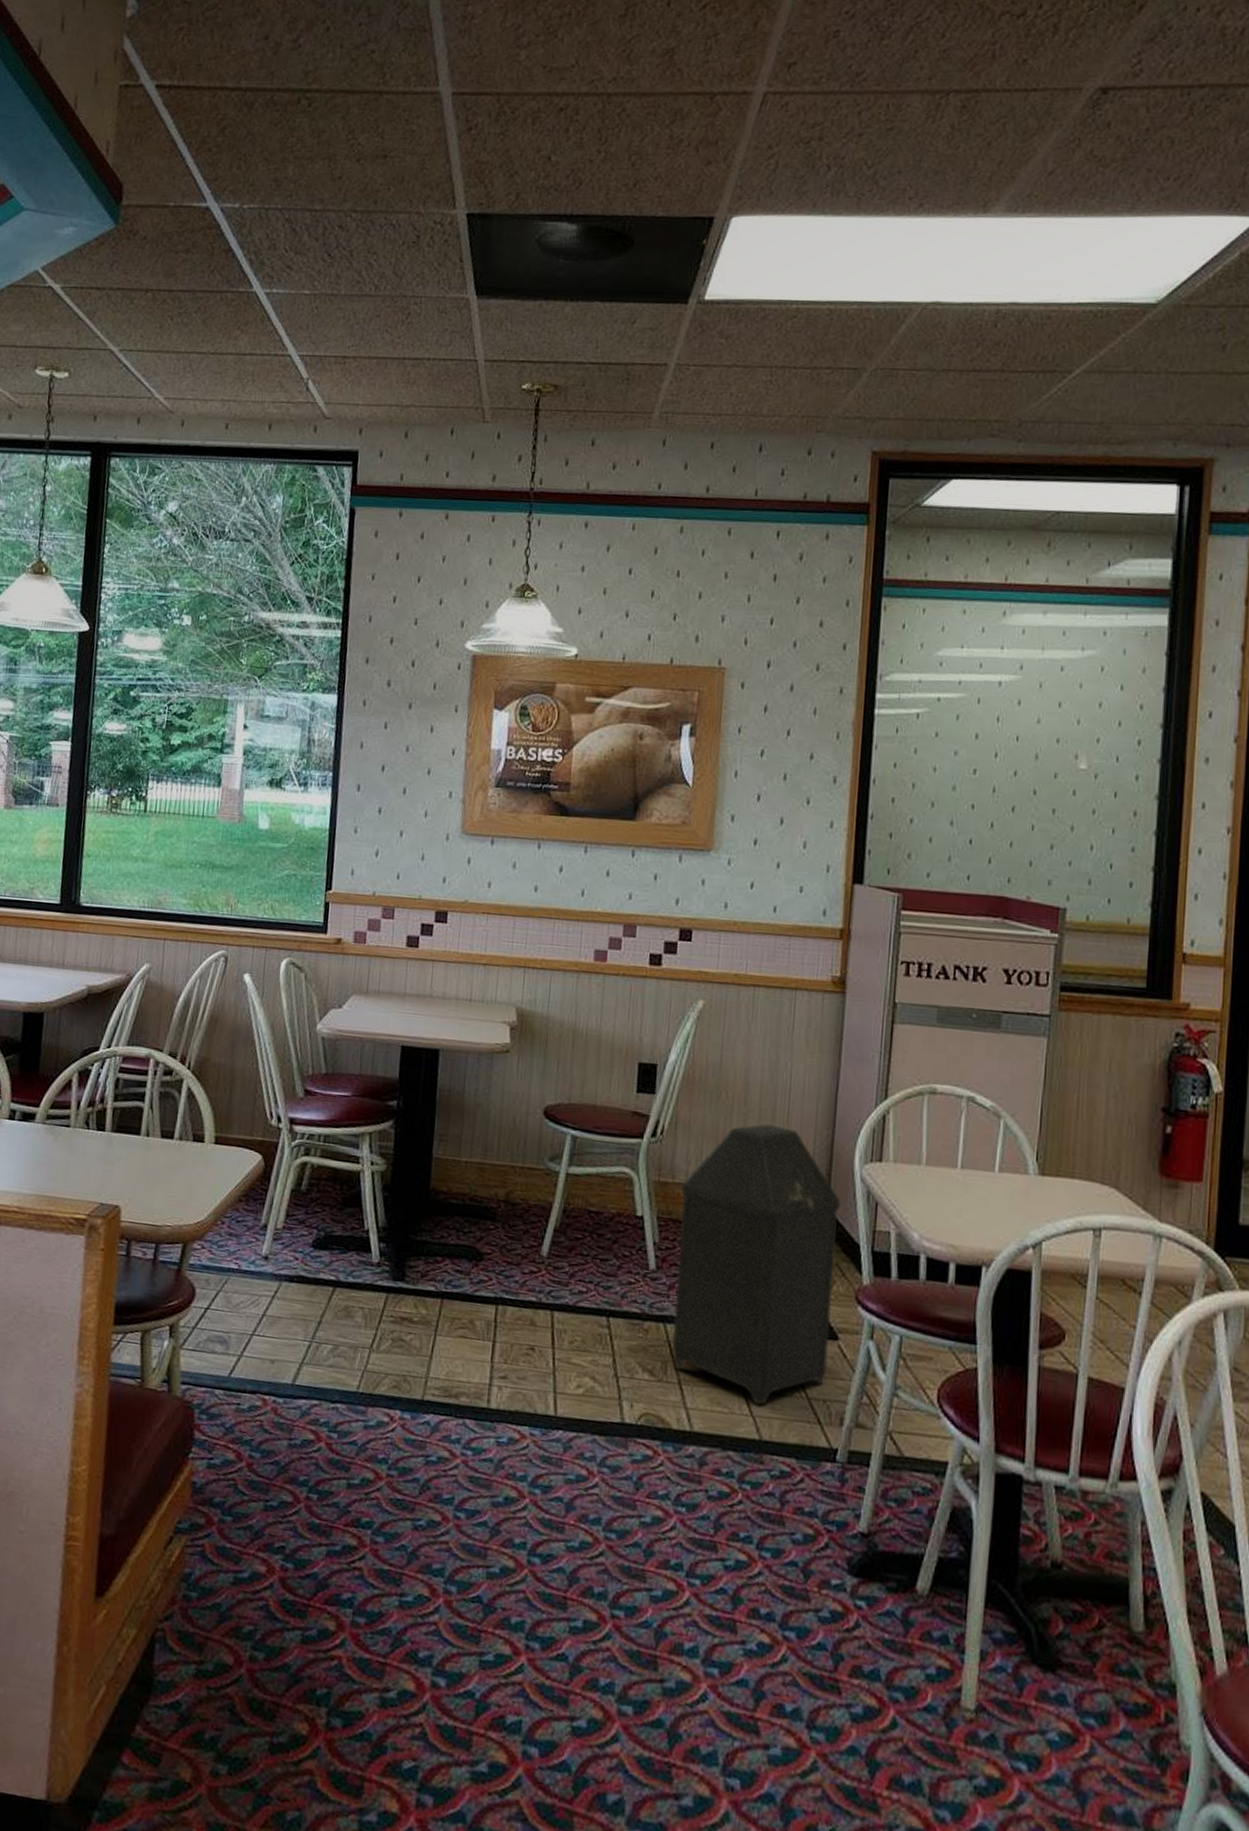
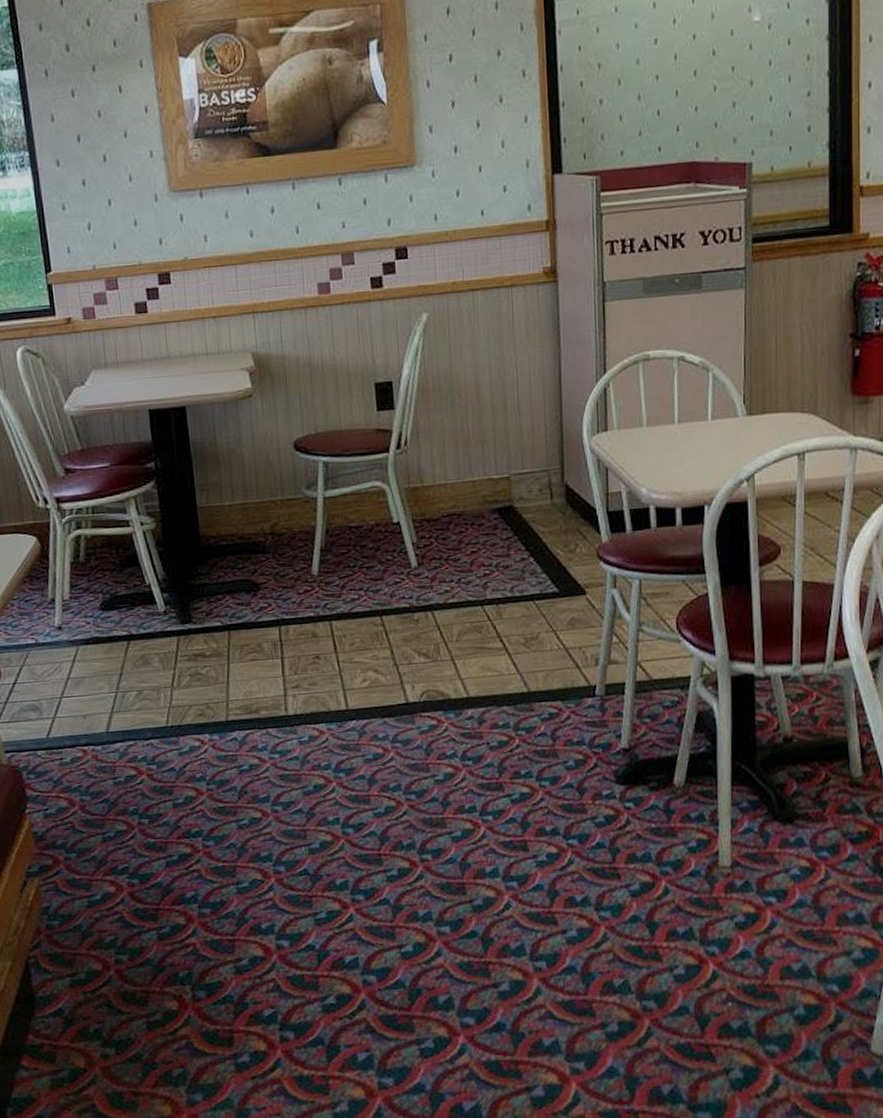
trash can: present [672,1123,841,1405] -> none [430,416,579,664]

